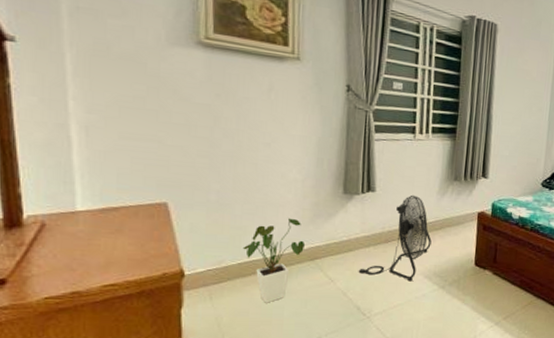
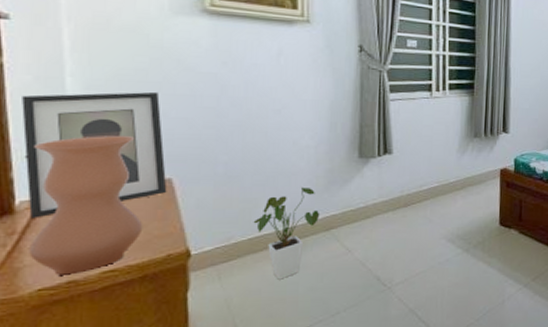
picture frame: none [28,116,163,232] -> present [22,91,167,219]
vase: none [37,158,141,286] -> present [29,136,143,275]
electric fan: present [358,195,432,282] -> none [377,155,453,247]

